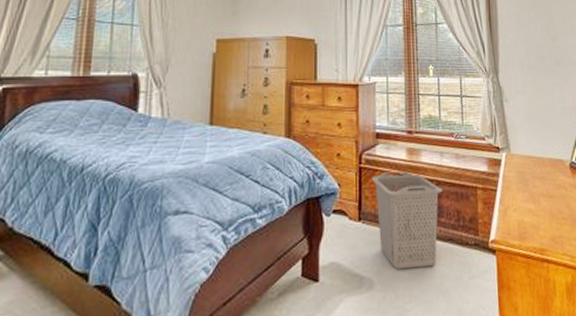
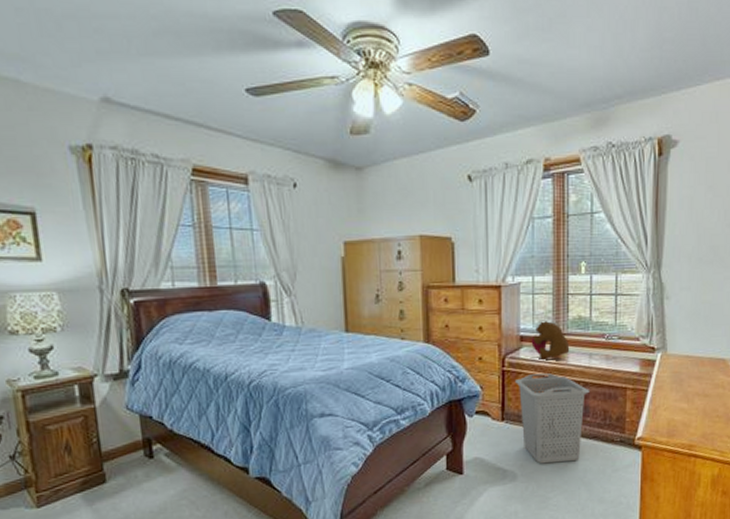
bear: none [386,119,423,158] -> present [531,321,570,361]

